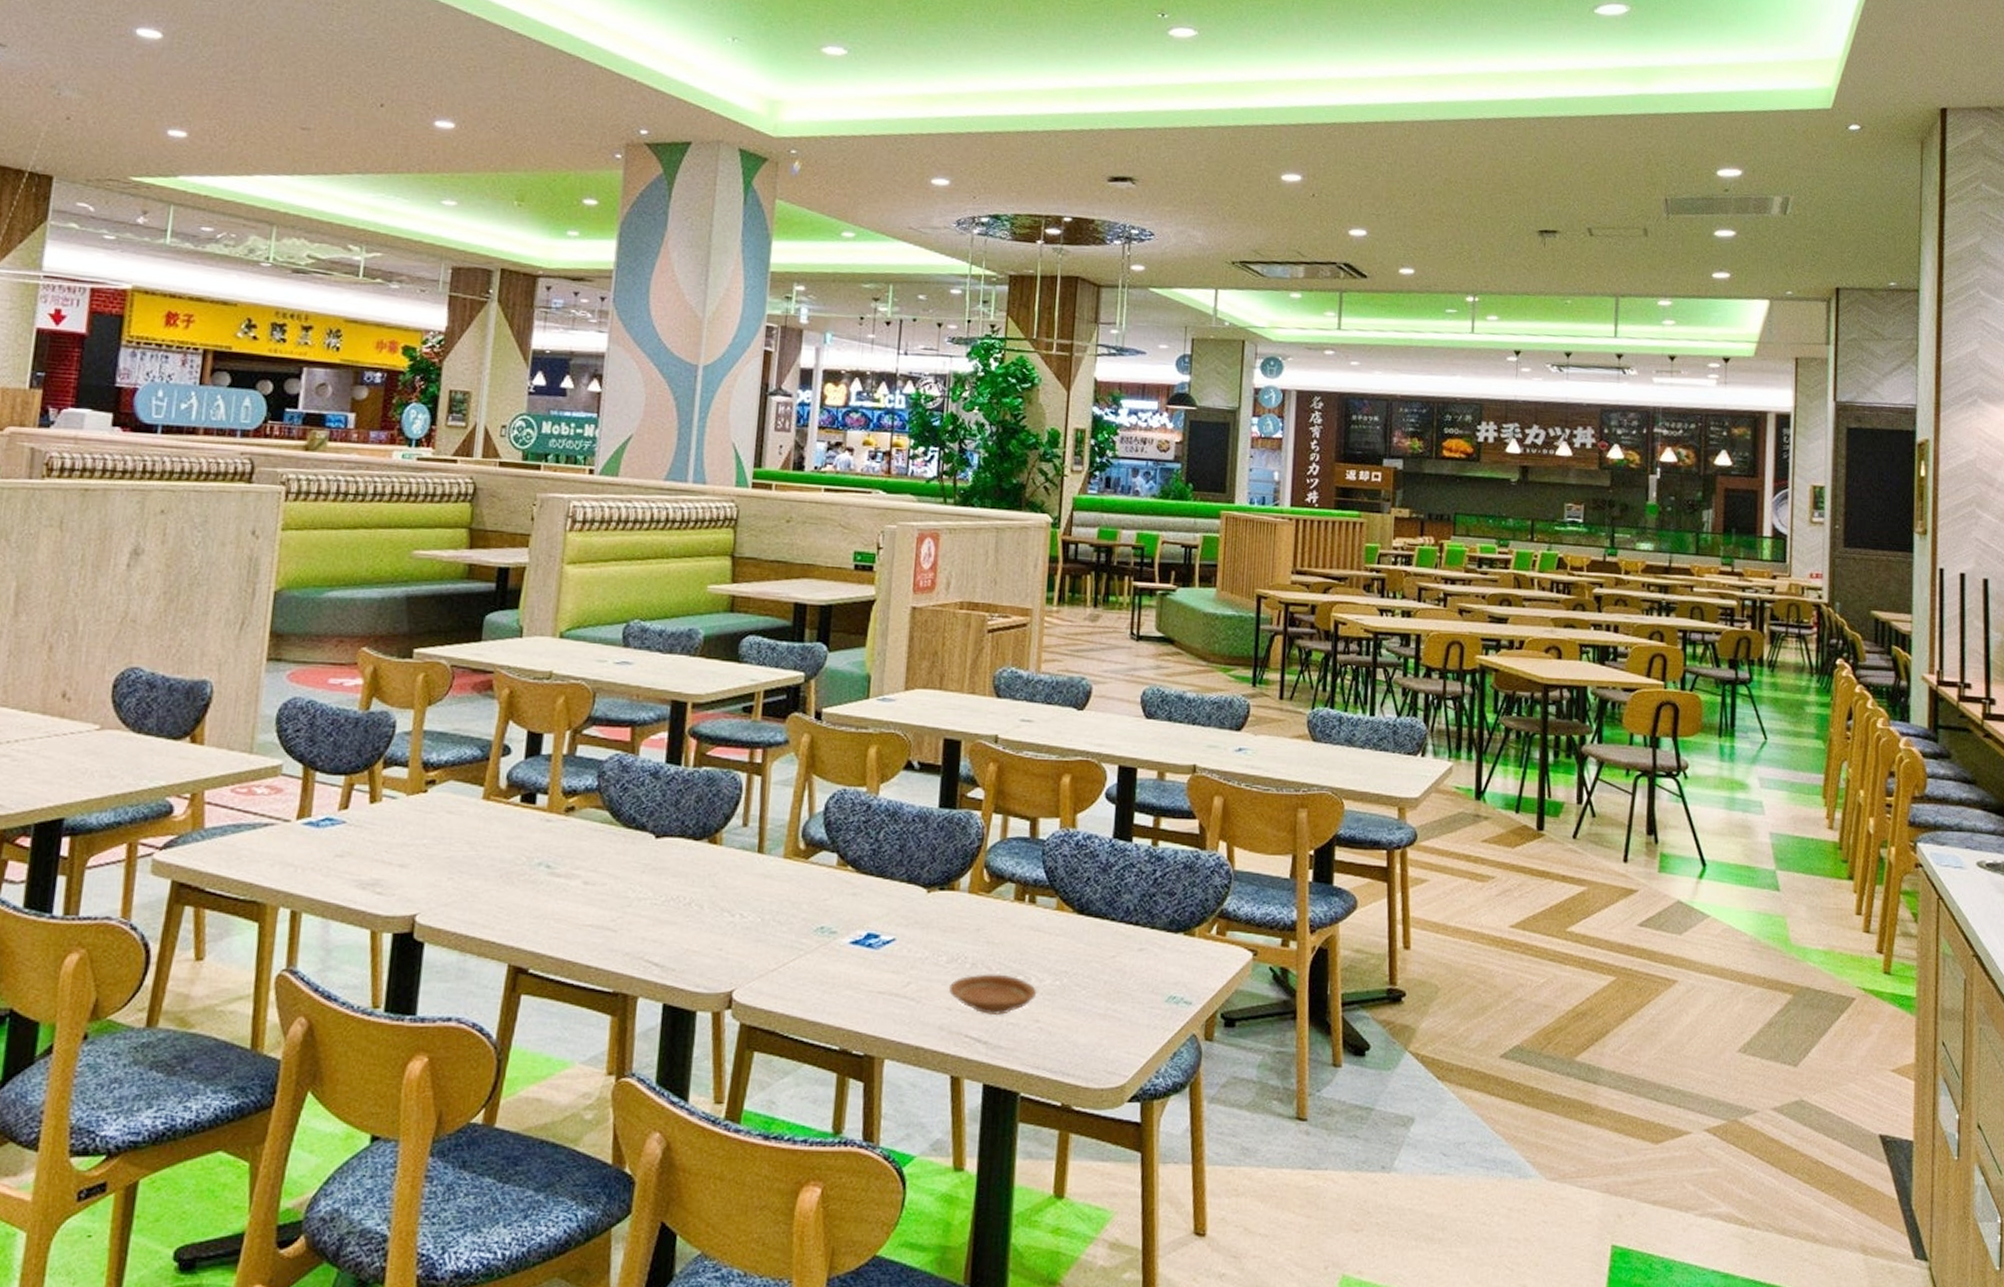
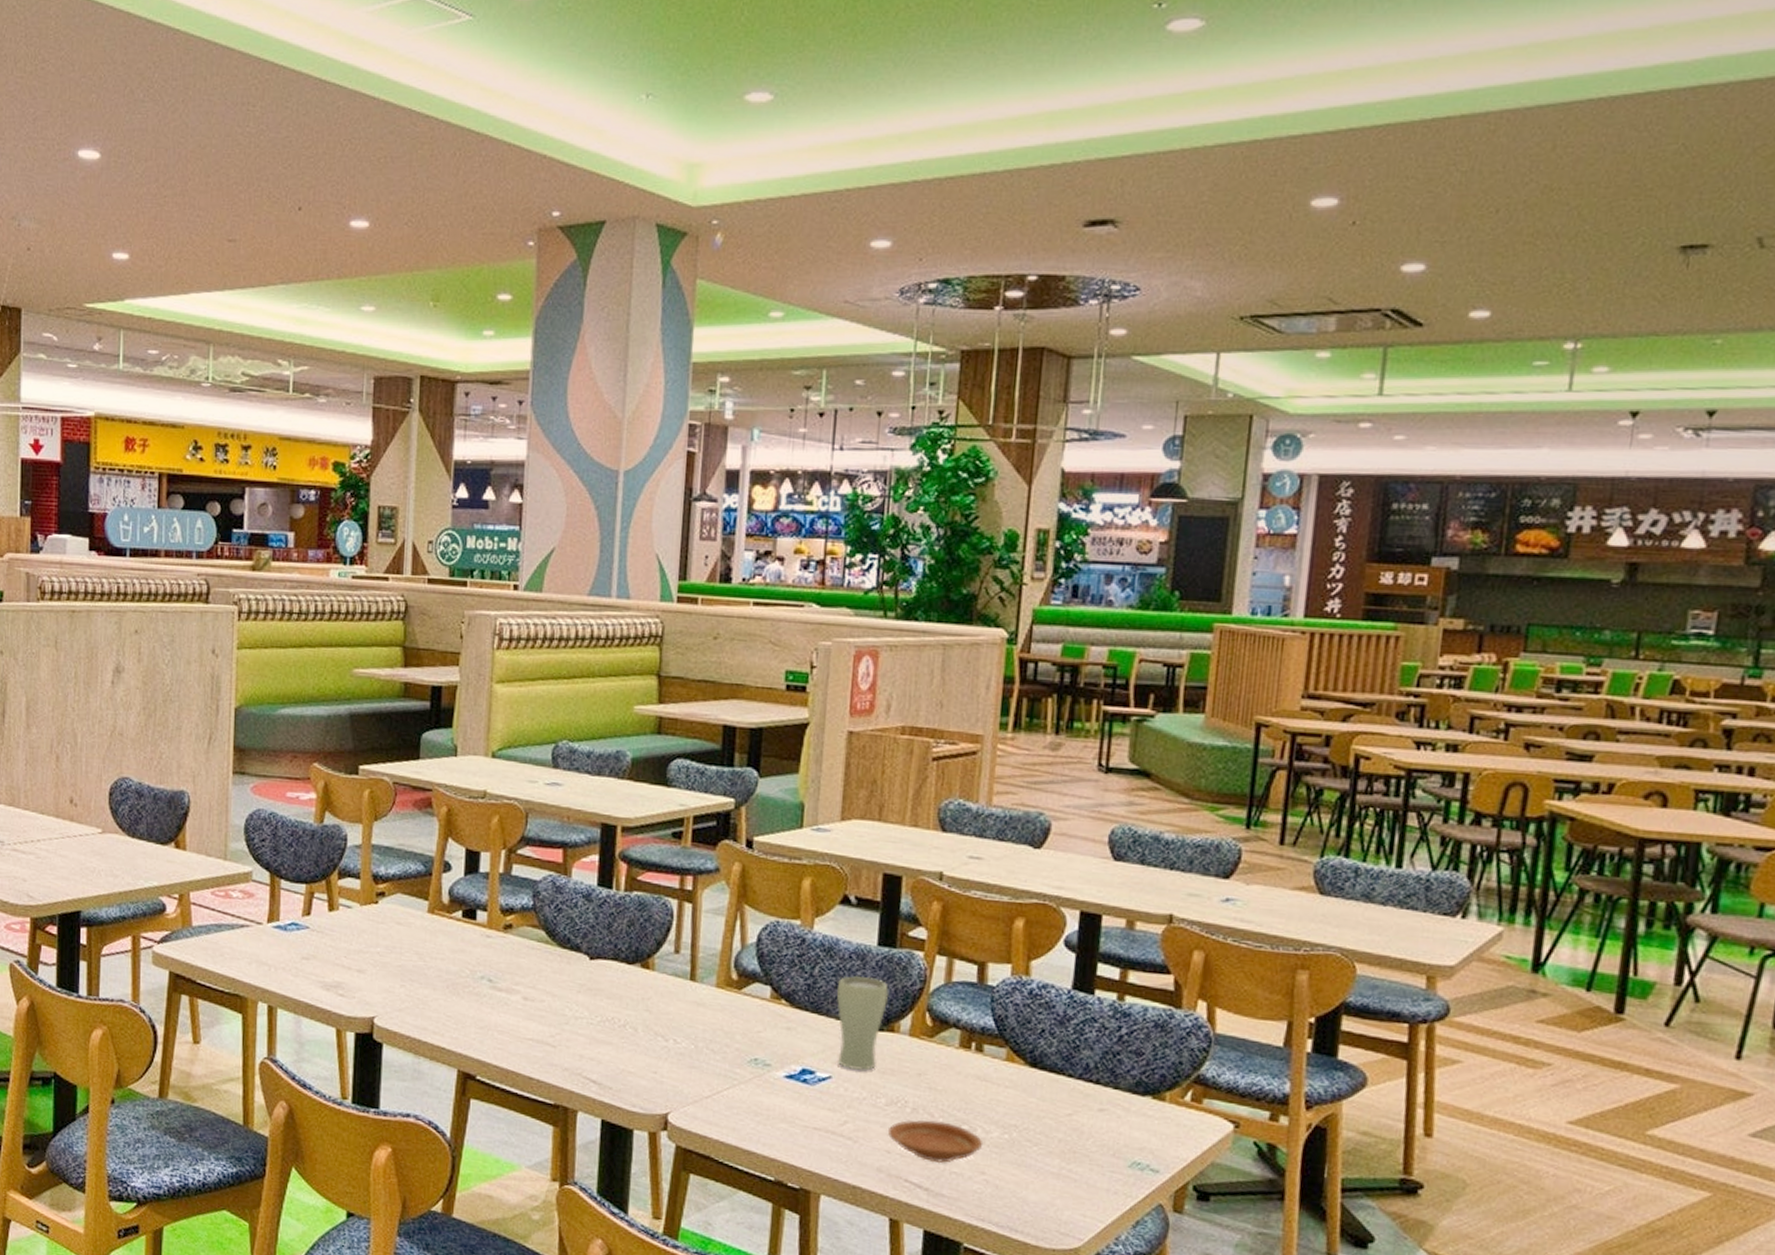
drinking glass: none [900,837,949,930] -> present [837,975,889,1071]

